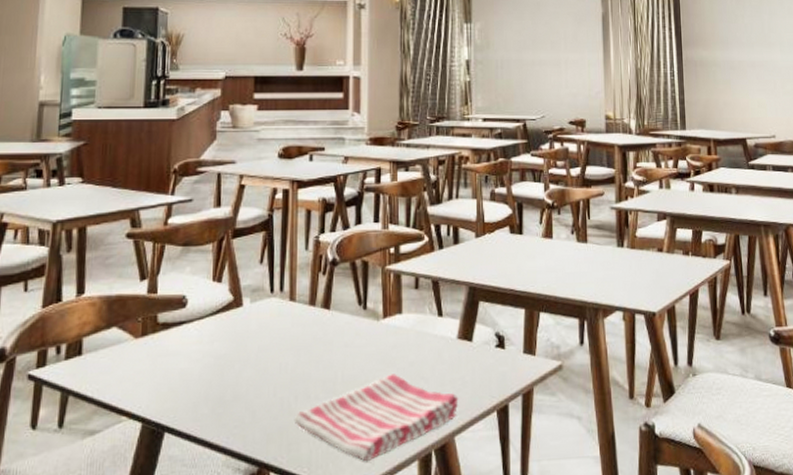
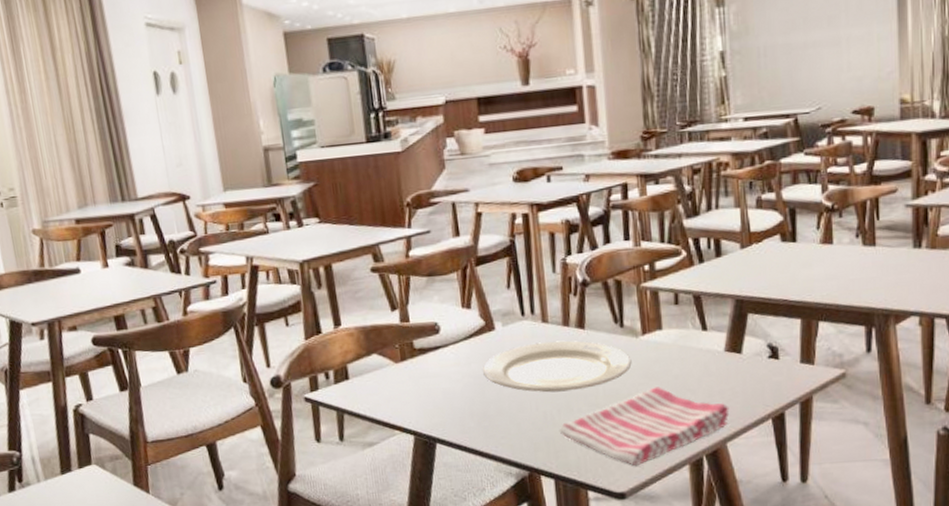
plate: none [225,320,371,377] -> present [483,340,632,393]

